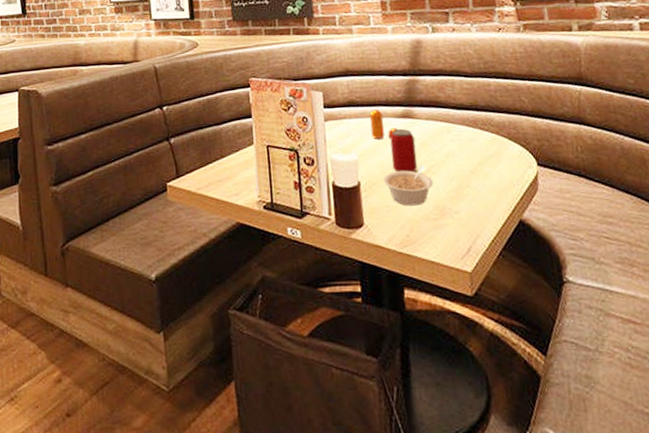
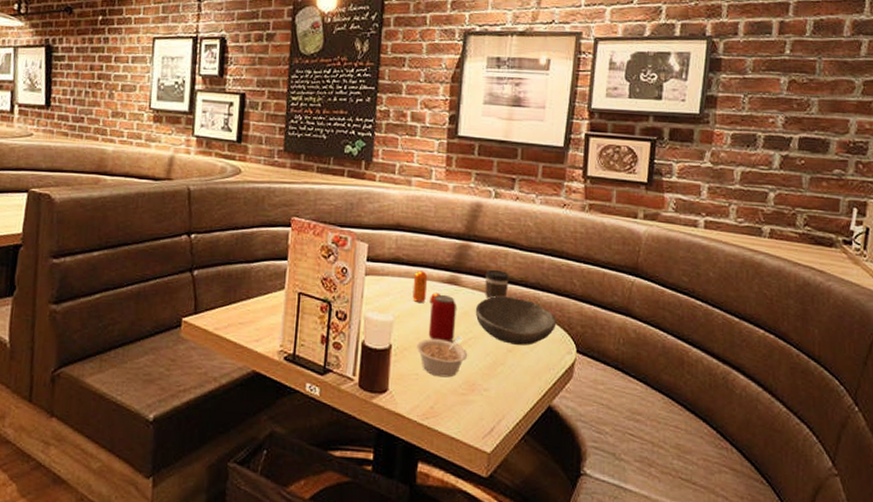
bowl: none [432,121,513,166] -> present [475,295,557,346]
coffee cup: none [436,98,461,128] -> present [485,269,510,300]

